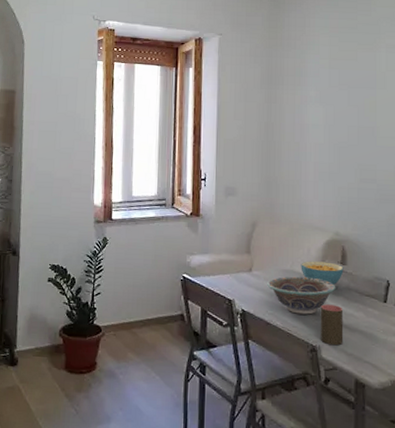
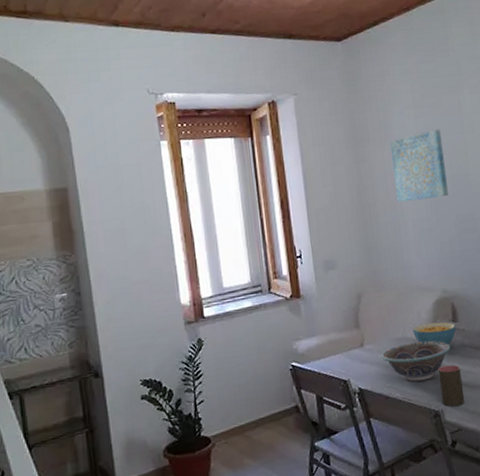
wall art: none [302,81,353,145] -> present [390,129,448,203]

